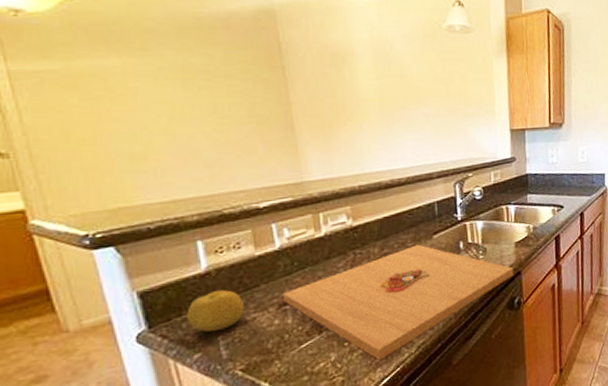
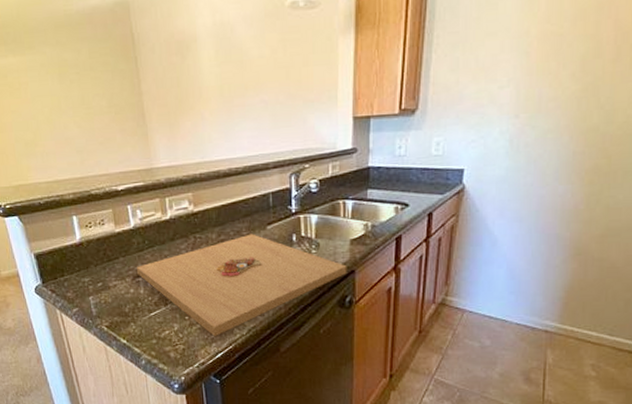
fruit: present [186,290,245,332] -> none [67,259,108,293]

